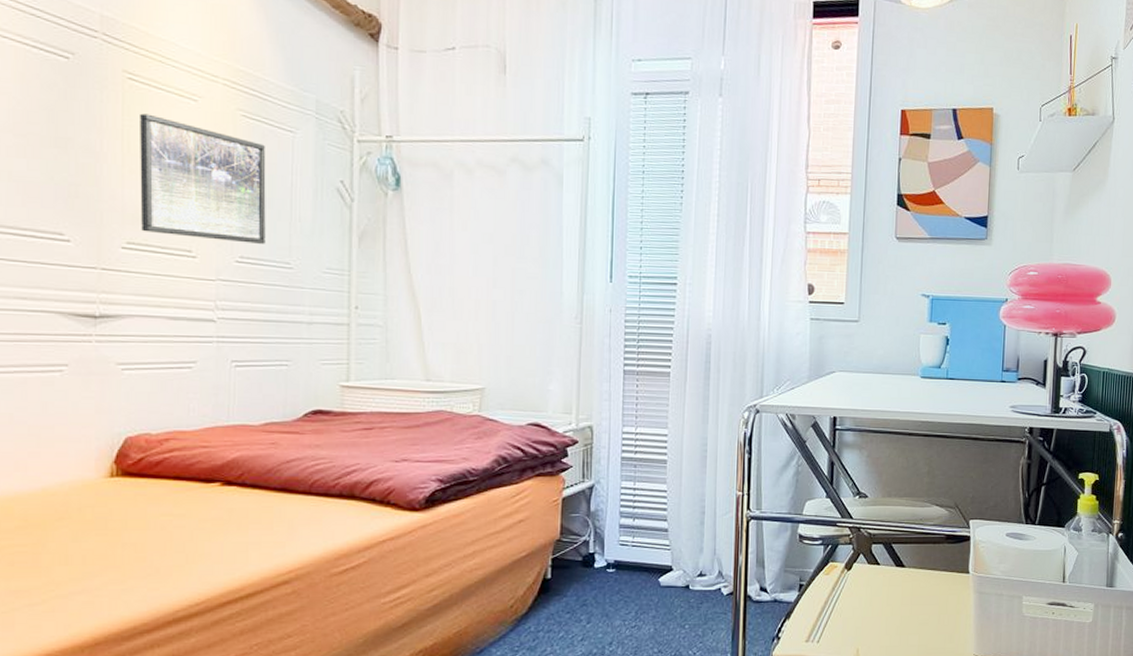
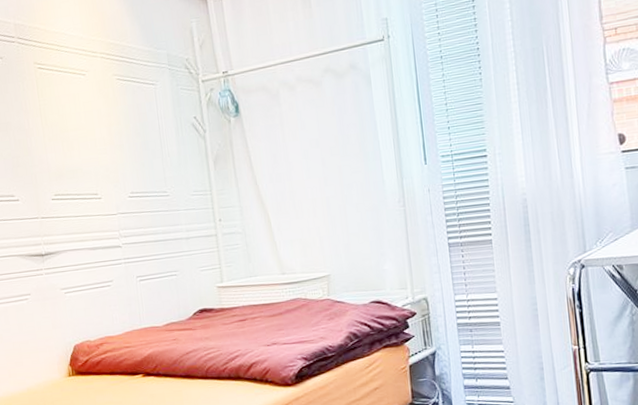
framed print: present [140,113,266,244] -> none [49,92,147,185]

